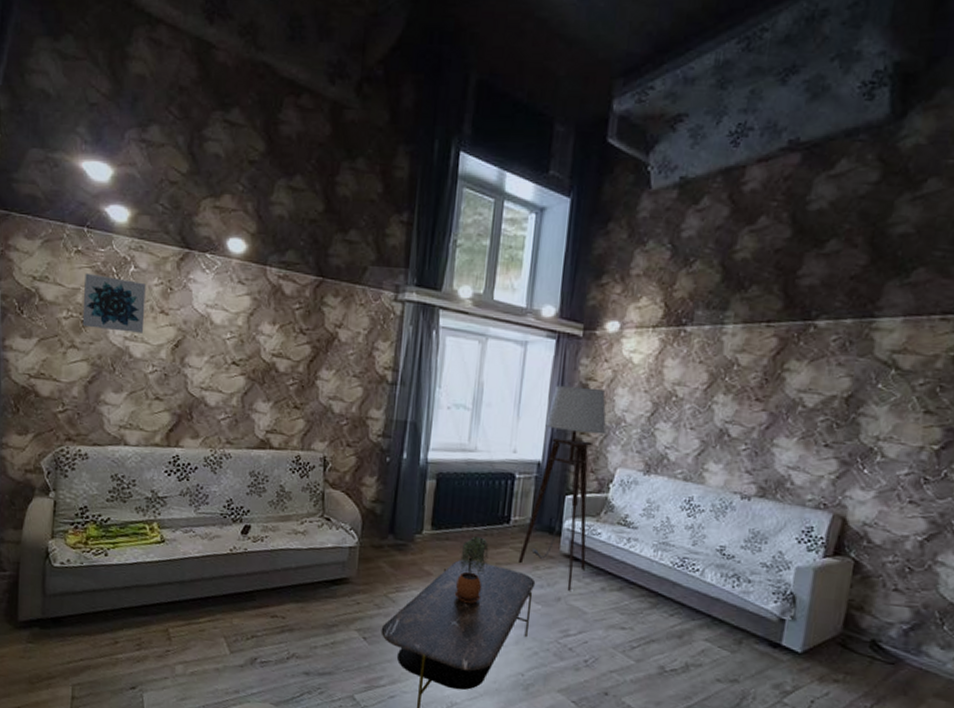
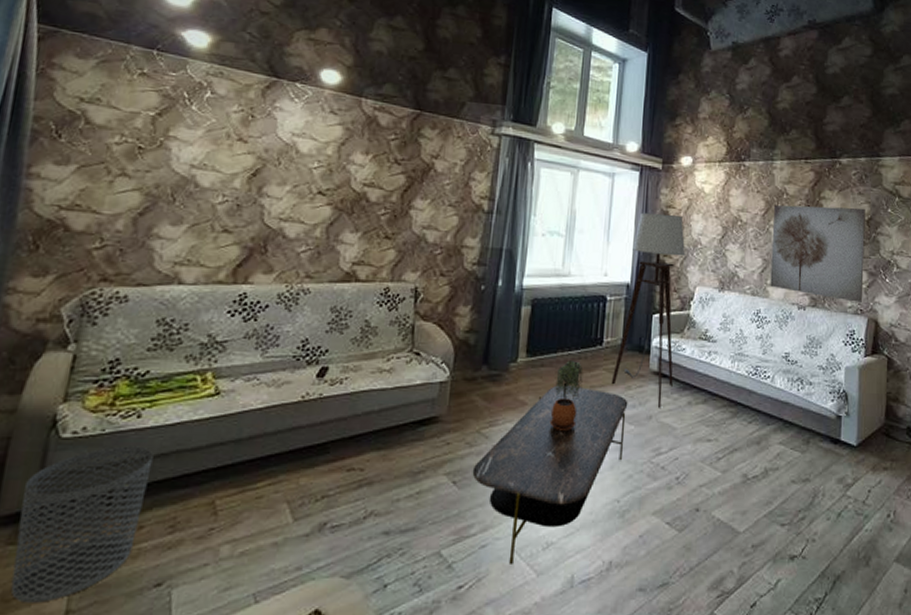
waste bin: none [33,577,120,688] -> present [10,446,154,603]
wall art: present [82,272,146,333] -> none [138,96,223,161]
wall art: none [707,377,845,496] -> present [770,204,865,302]

